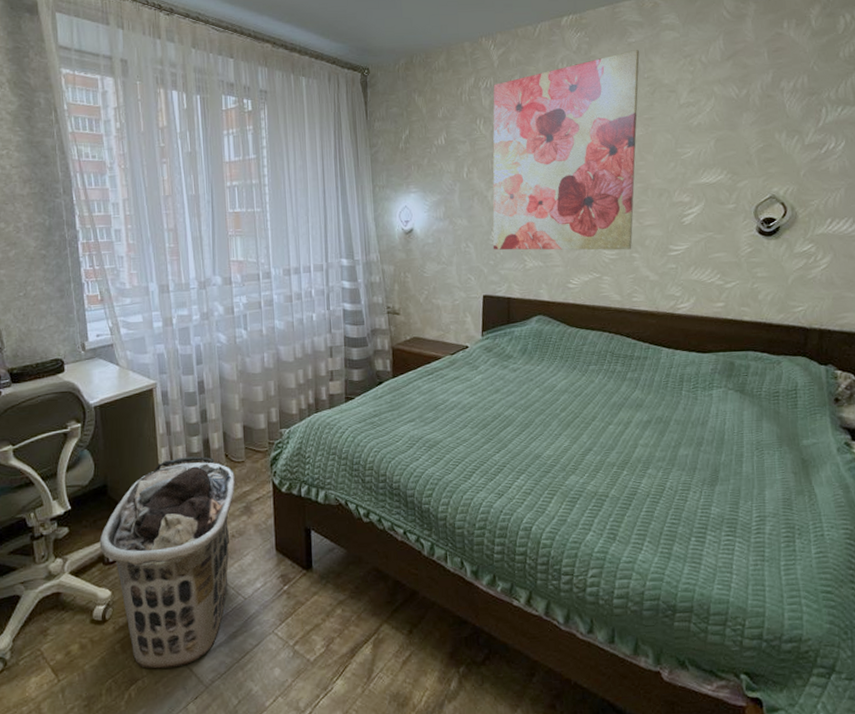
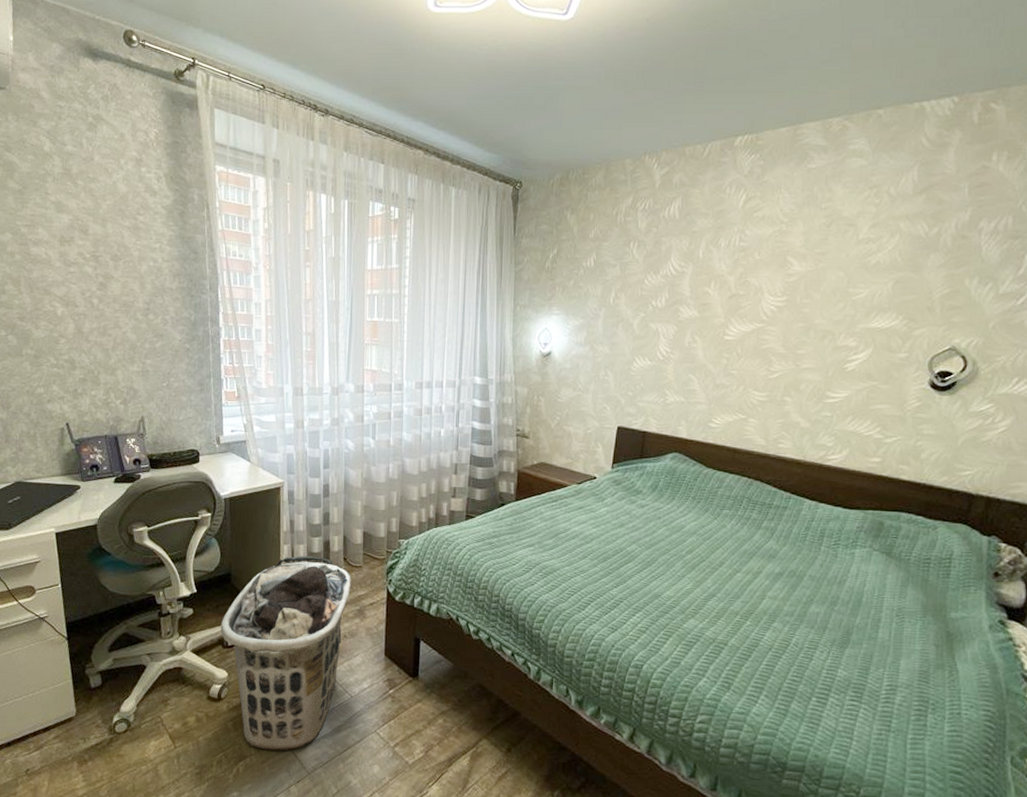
wall art: present [492,50,640,250] -> none [633,177,819,393]

